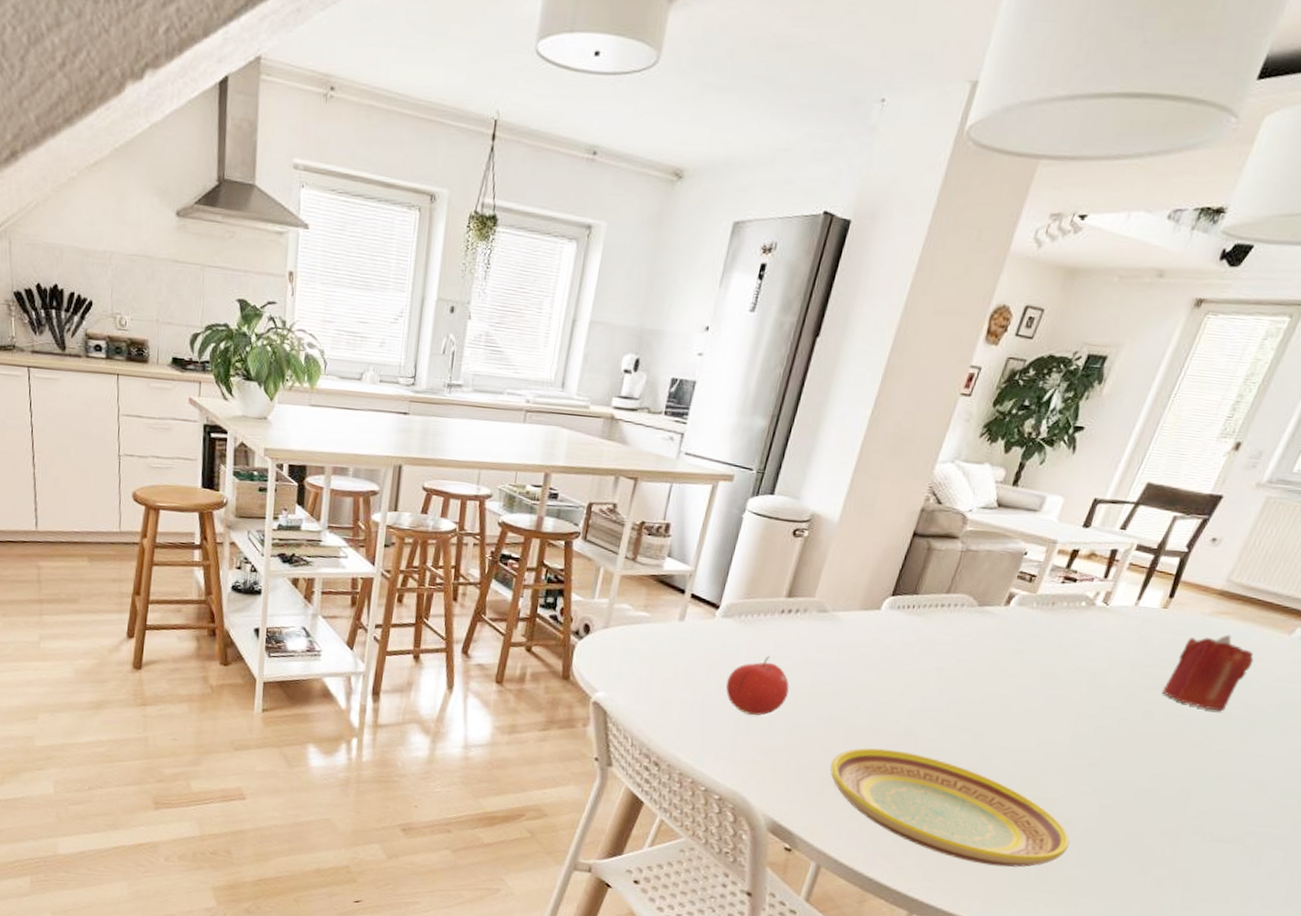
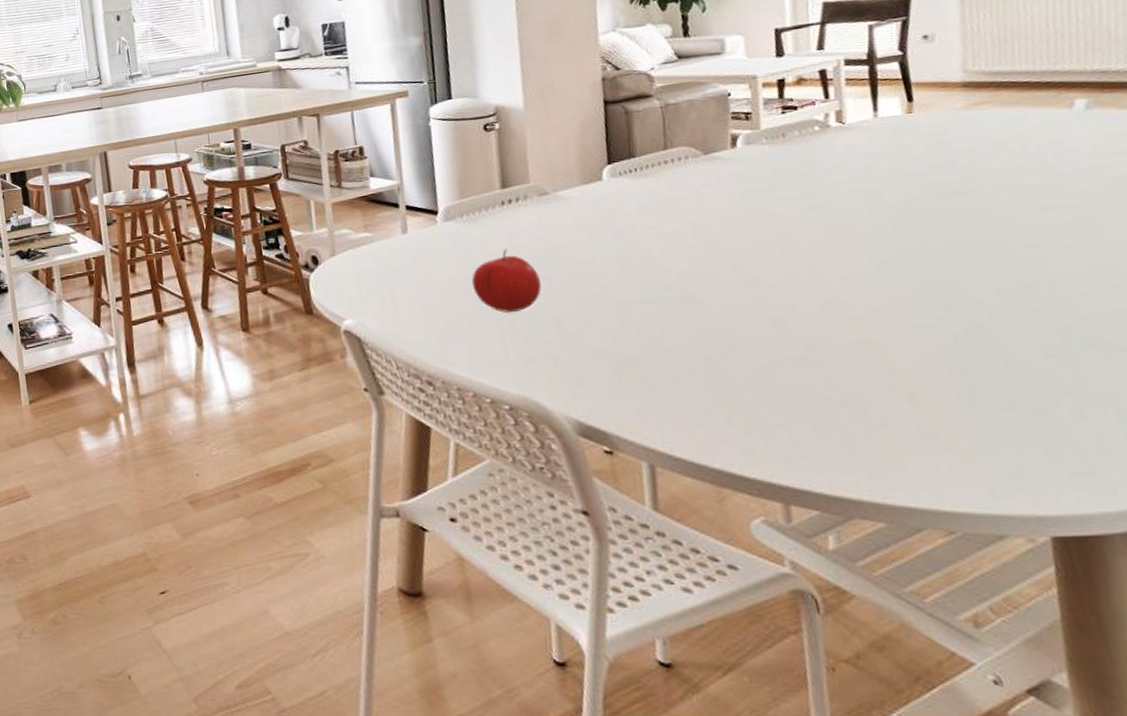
plate: present [830,748,1070,867] -> none [617,318,942,431]
candle: present [1162,634,1254,712] -> none [953,123,1046,206]

